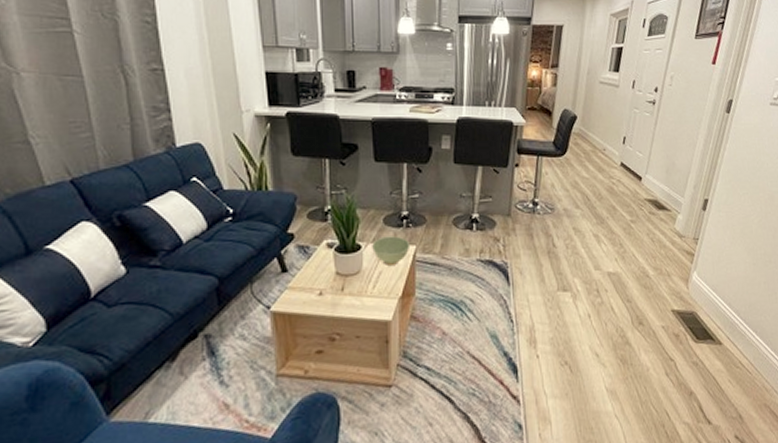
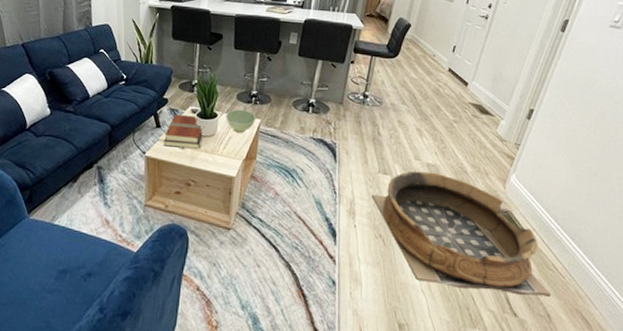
books: none [294,251,346,295] -> present [164,114,205,149]
pet bed: none [552,281,741,406] -> present [371,171,552,297]

